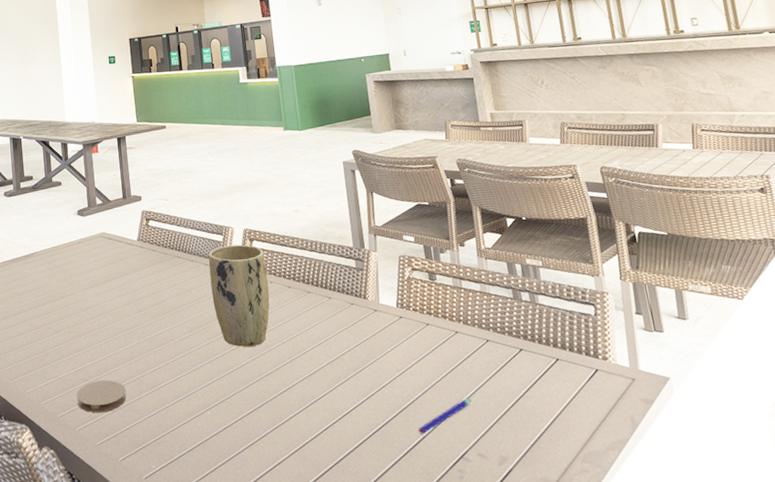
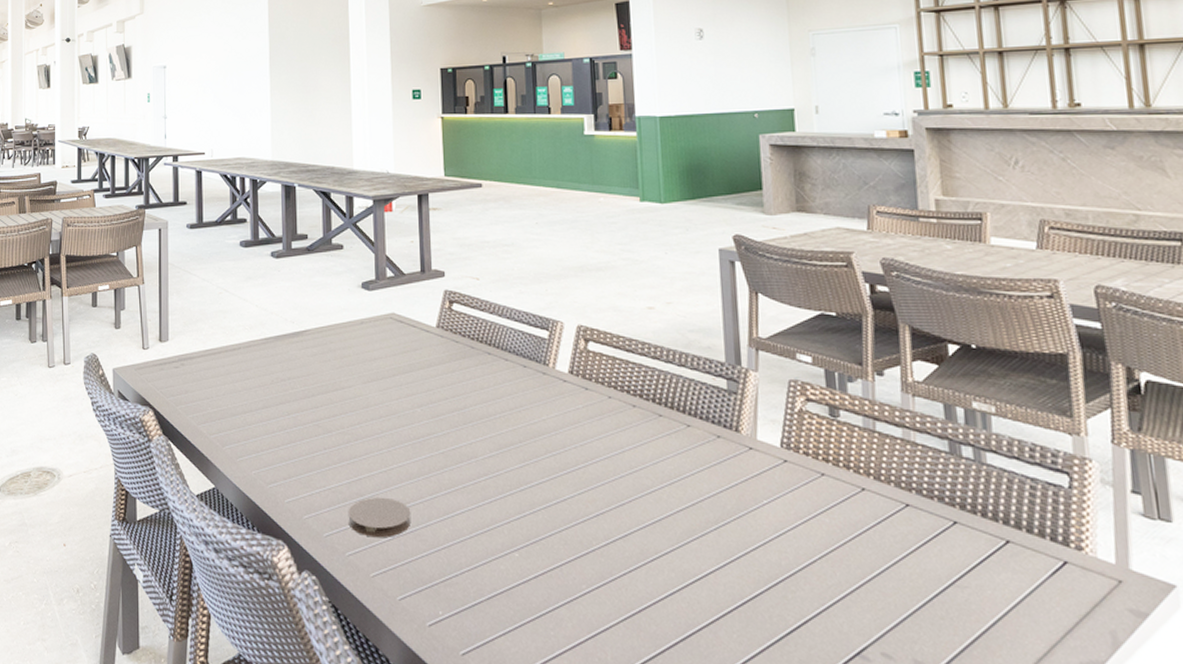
plant pot: present [208,244,270,347] -> none [527,344,607,477]
pen: present [418,397,471,435] -> none [799,577,878,619]

